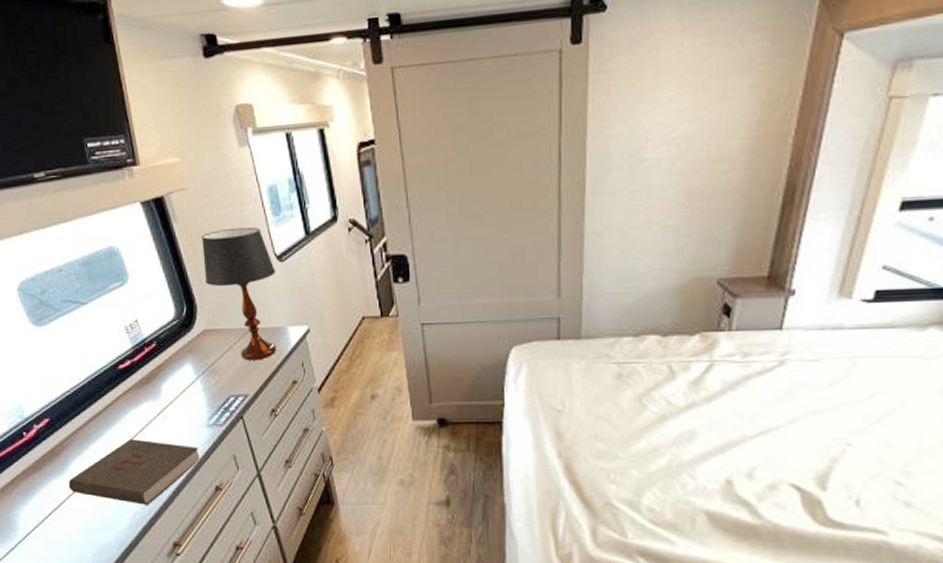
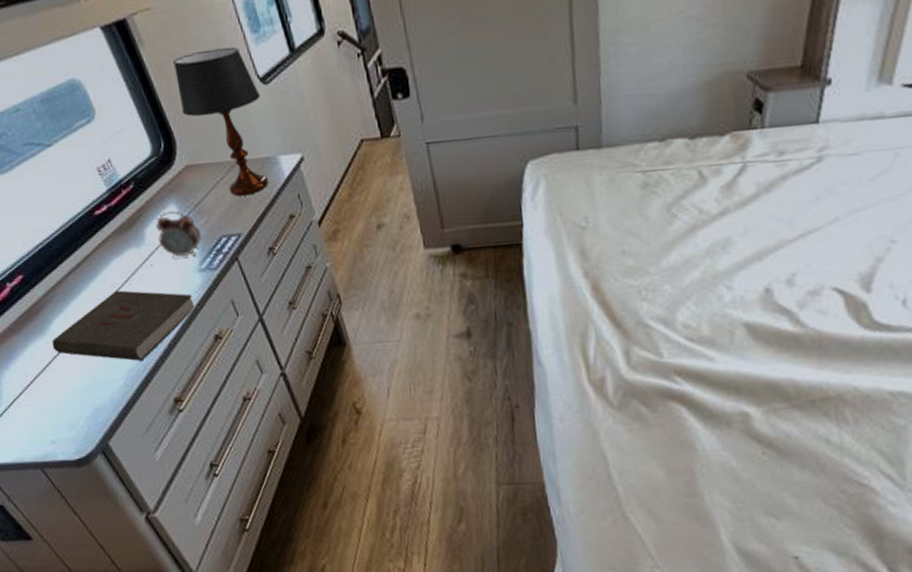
alarm clock: none [172,371,211,413] -> present [156,211,201,258]

